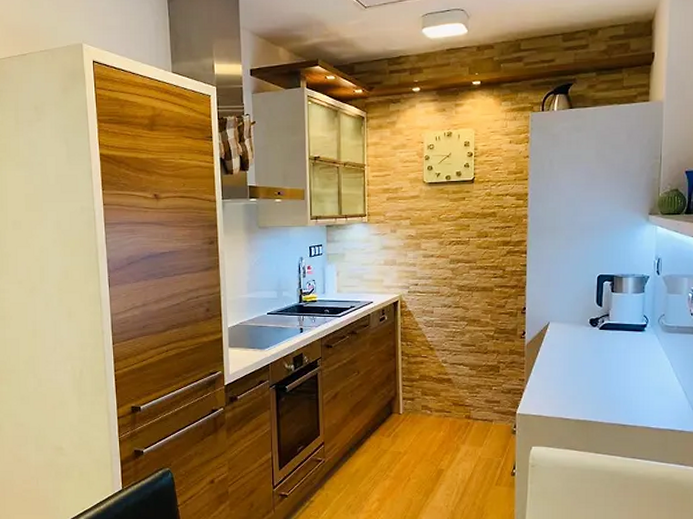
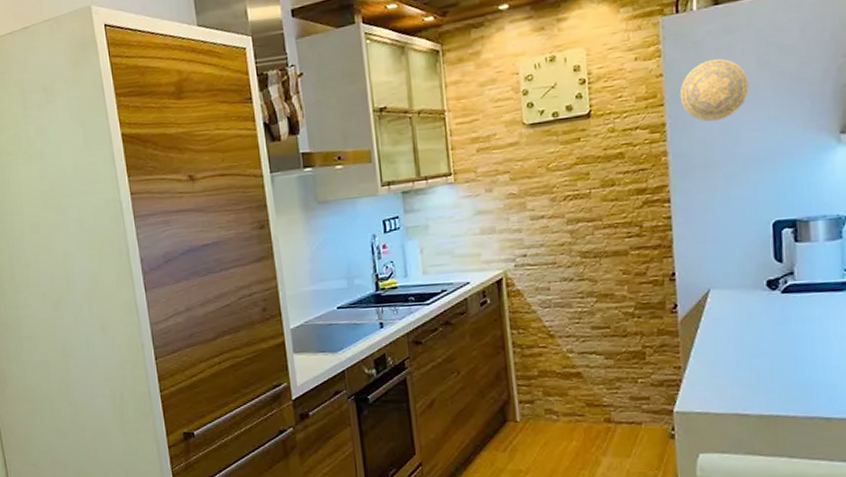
decorative plate: none [540,150,589,195] -> present [679,59,750,122]

